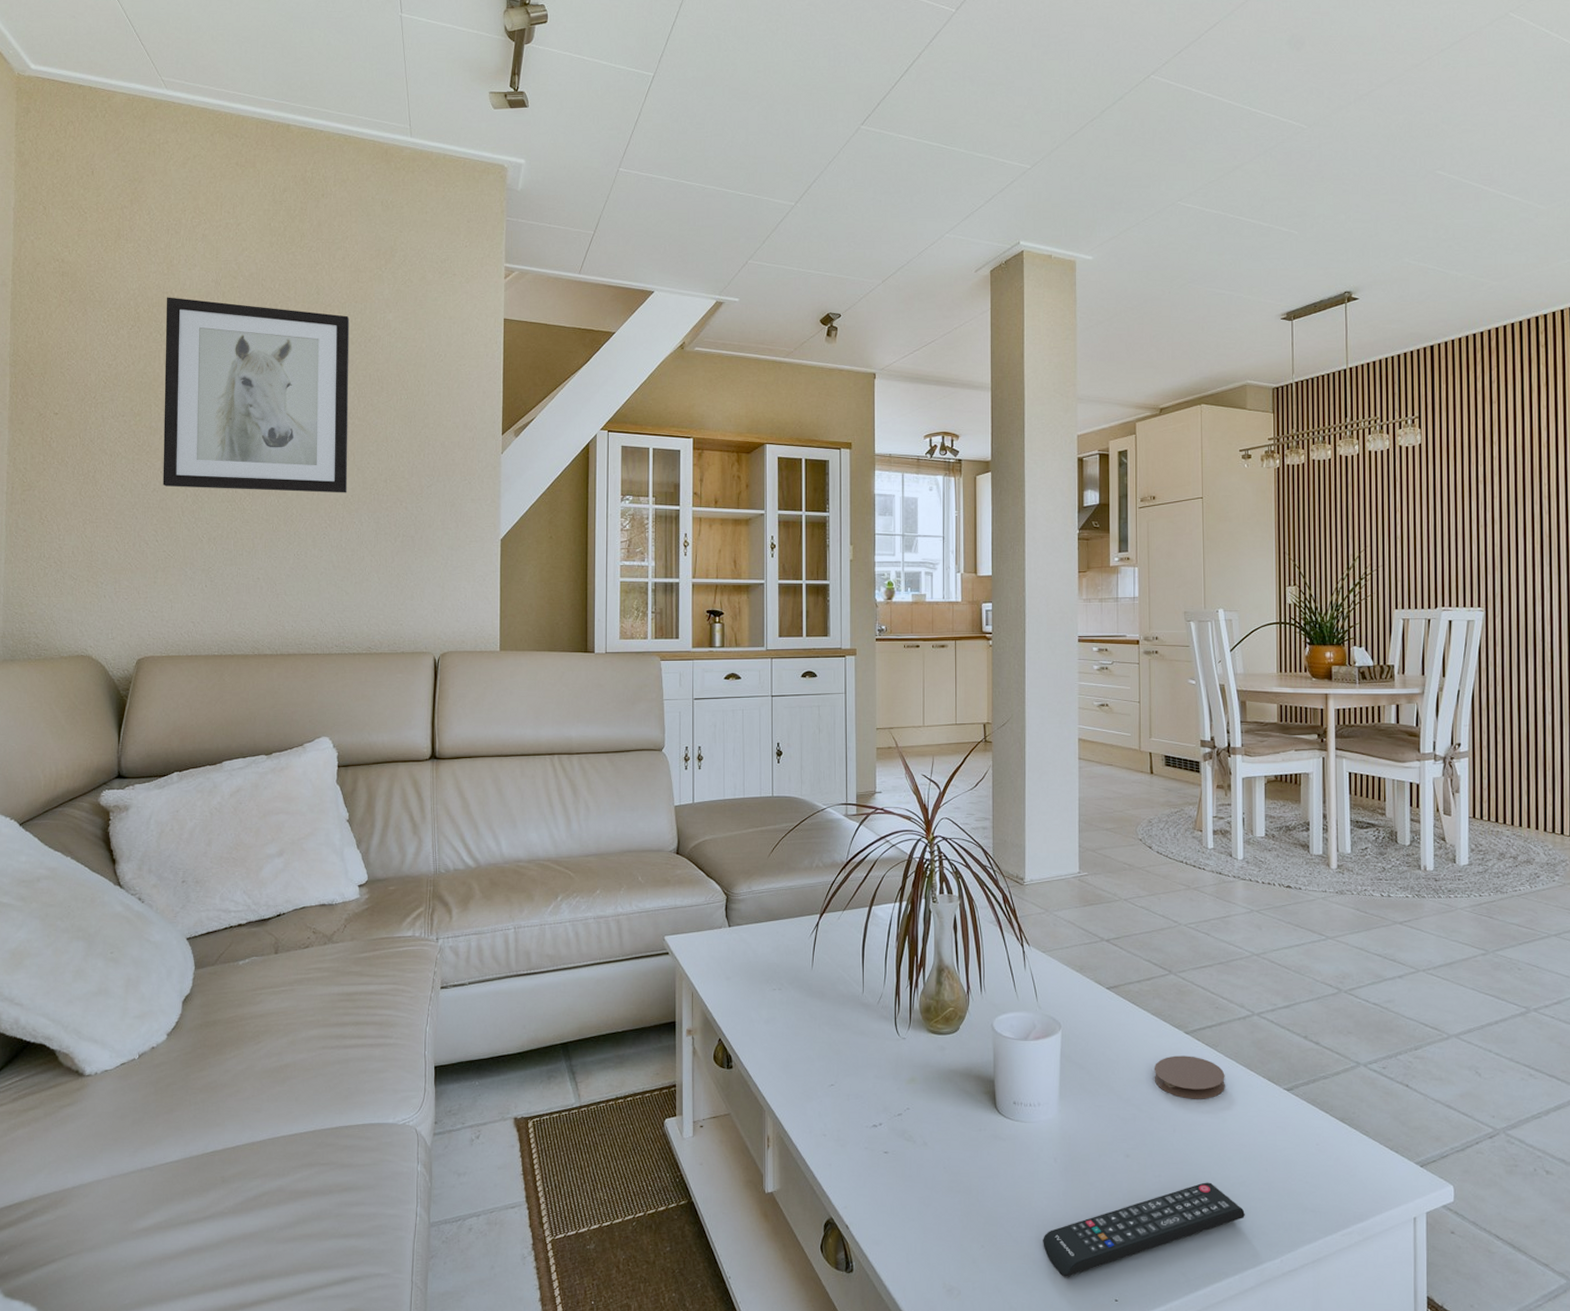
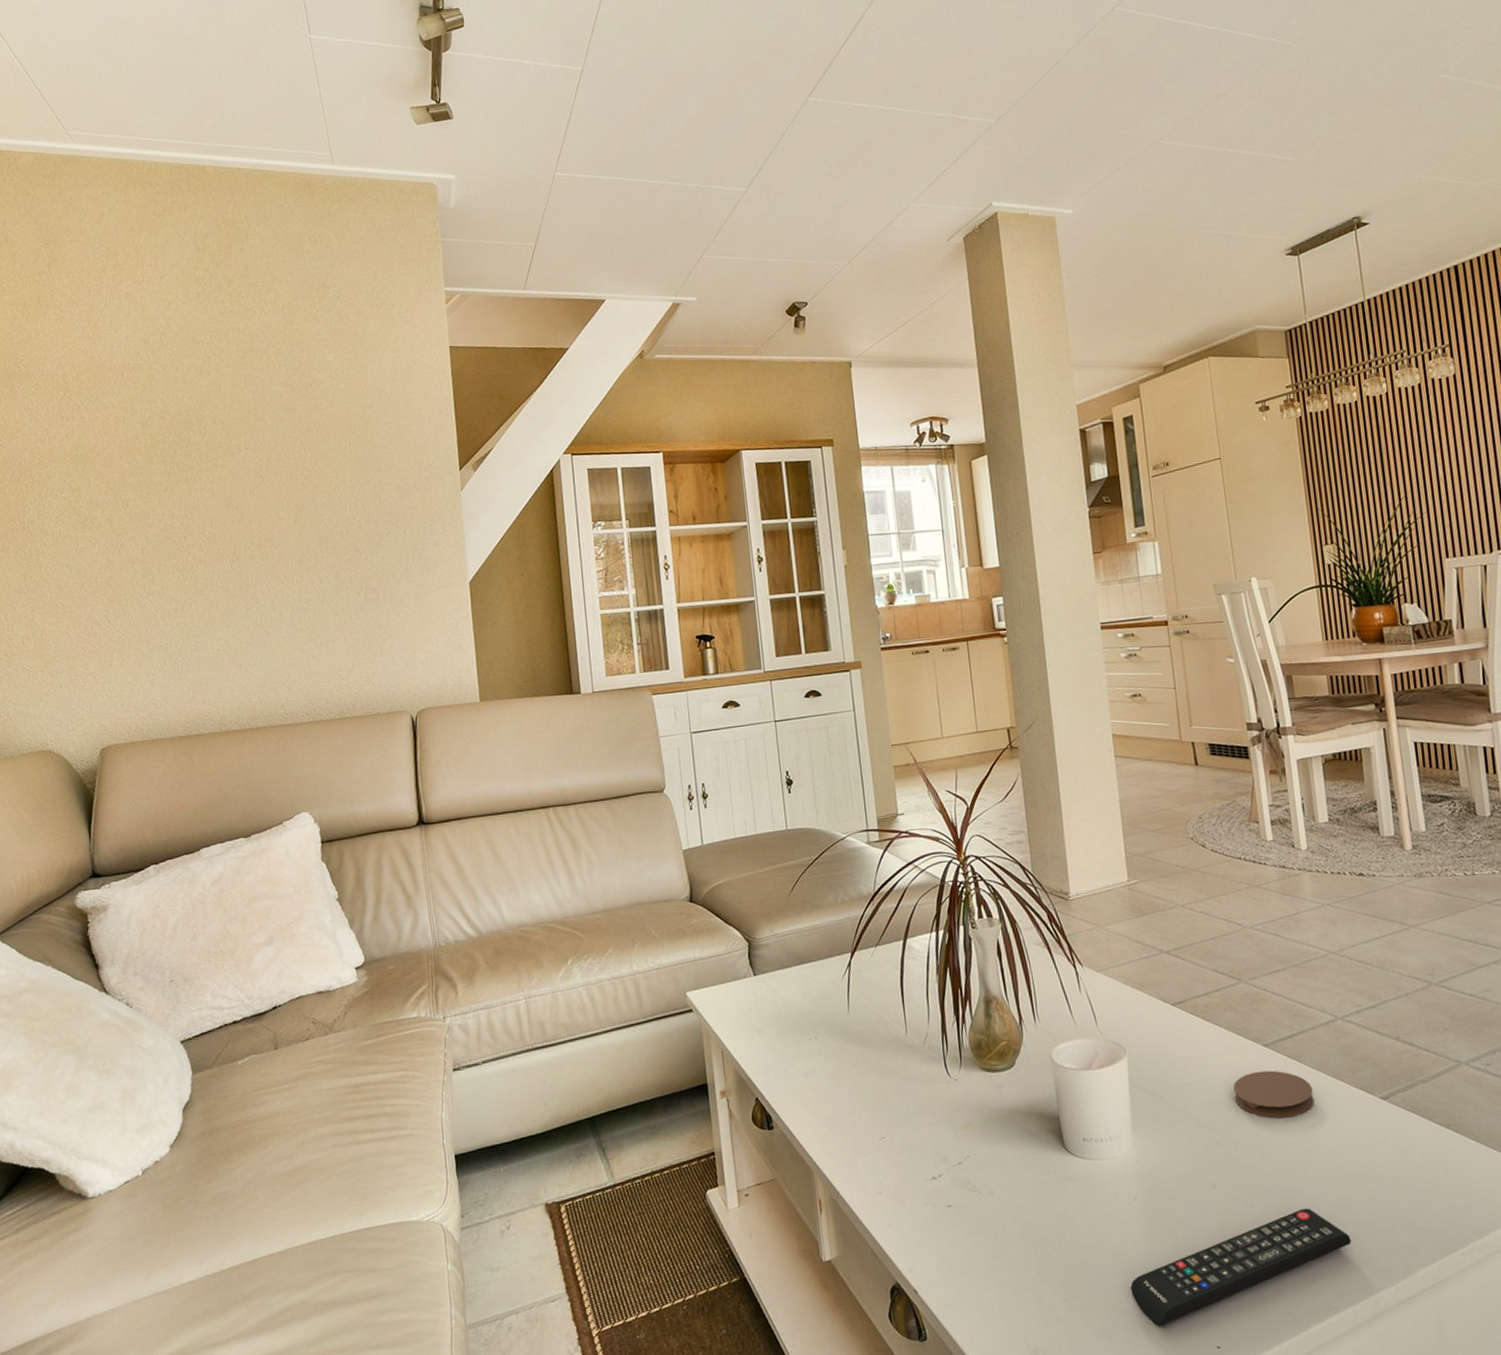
wall art: present [163,297,350,493] -> none [94,361,303,563]

